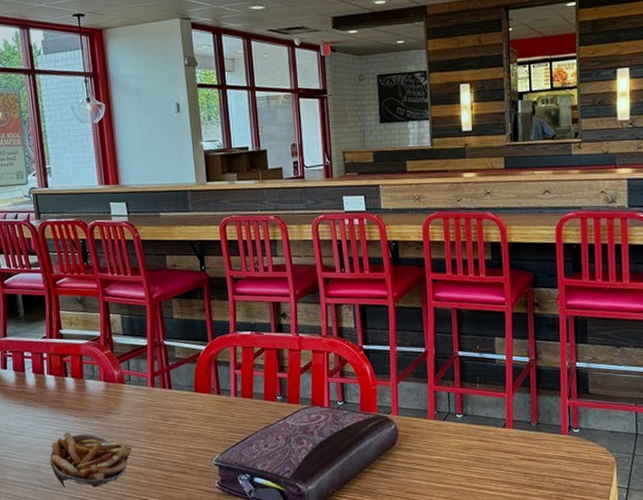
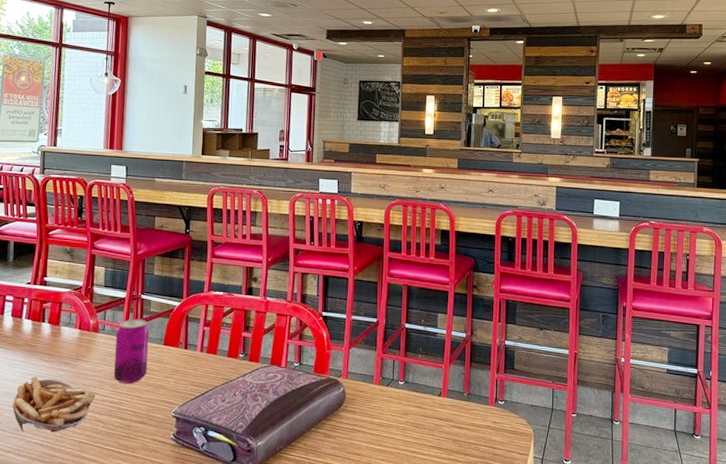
soda can: none [143,366,182,435] -> present [114,319,150,384]

